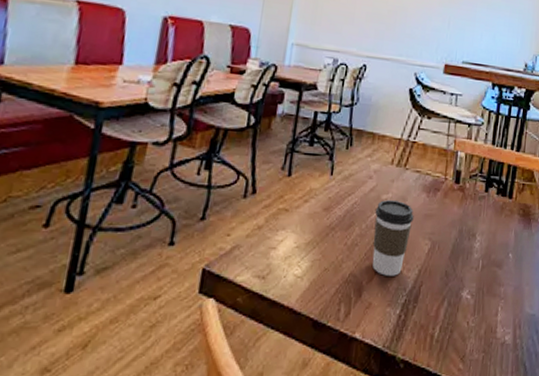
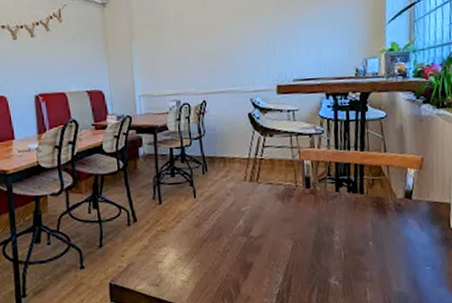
coffee cup: present [372,199,414,276] -> none [238,210,274,273]

